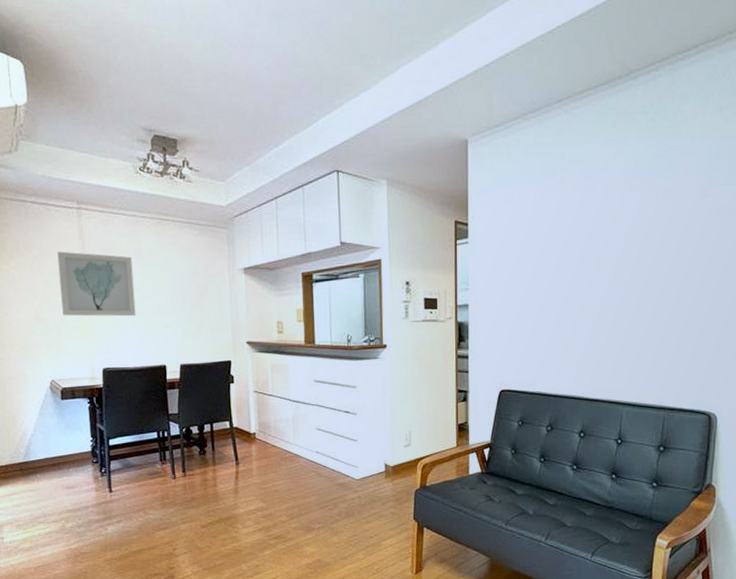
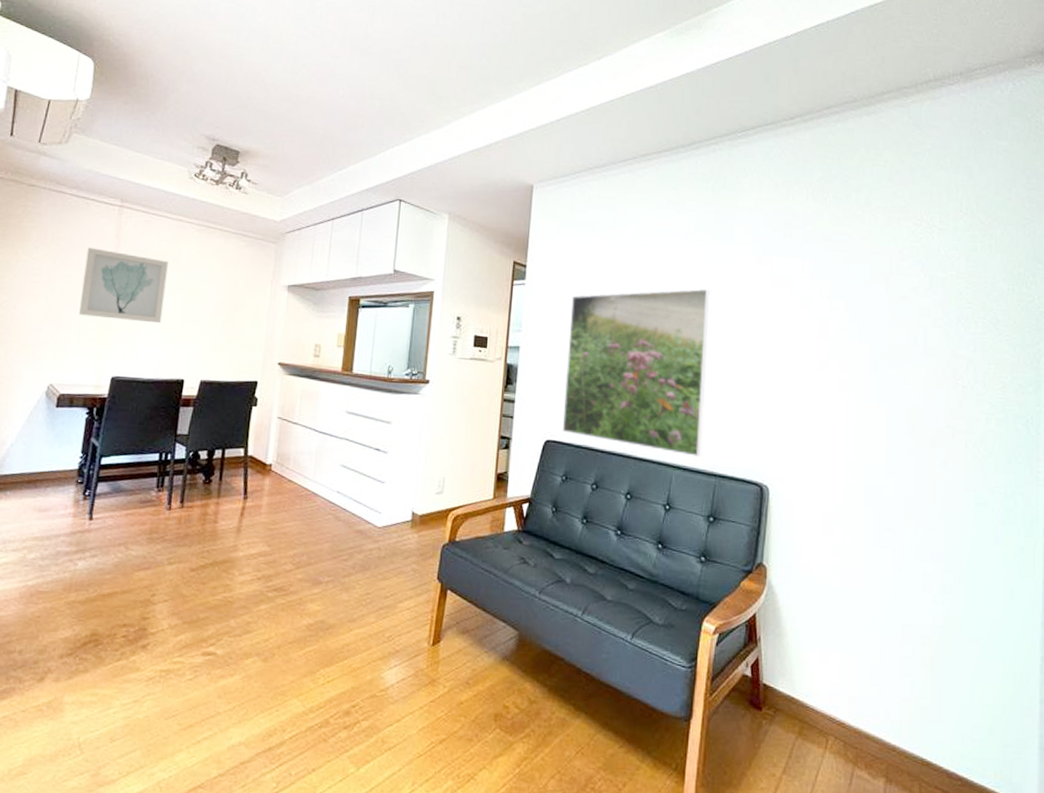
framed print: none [514,228,654,393] -> present [563,289,710,457]

